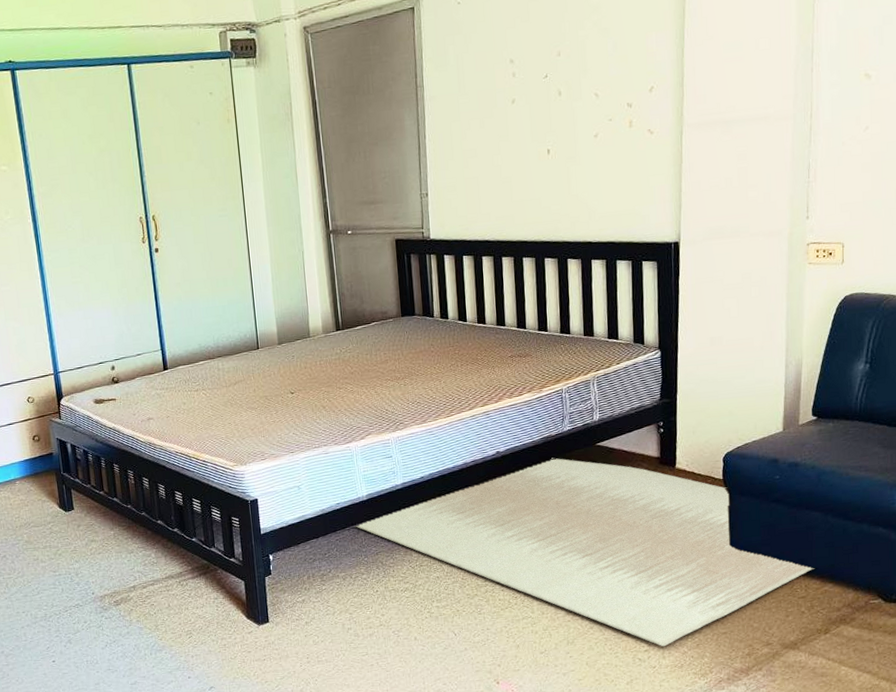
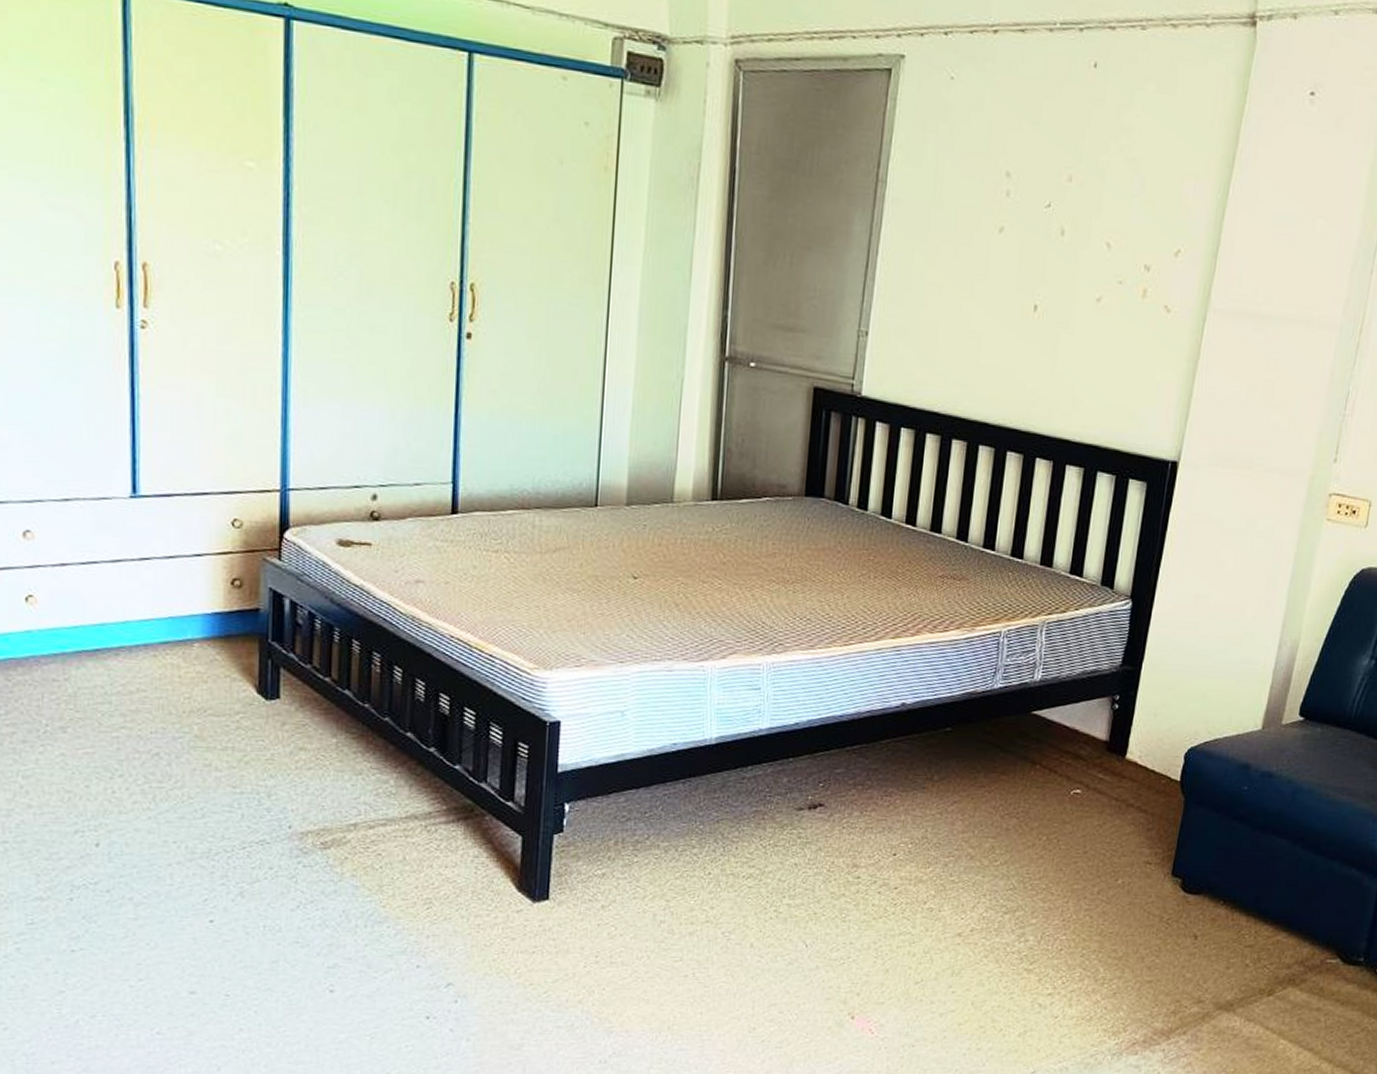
rug: present [355,457,814,647] -> none [693,722,1269,992]

